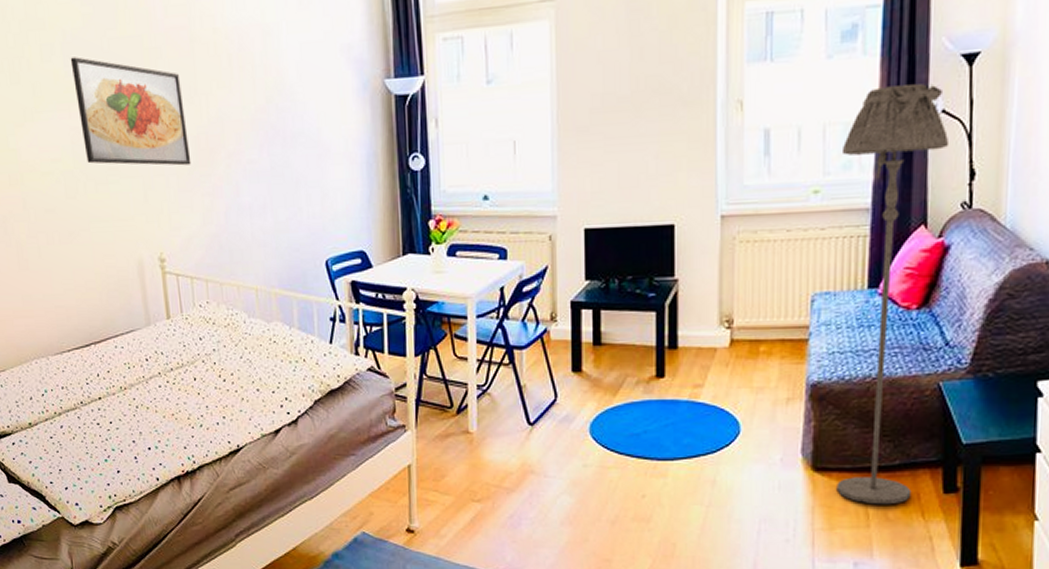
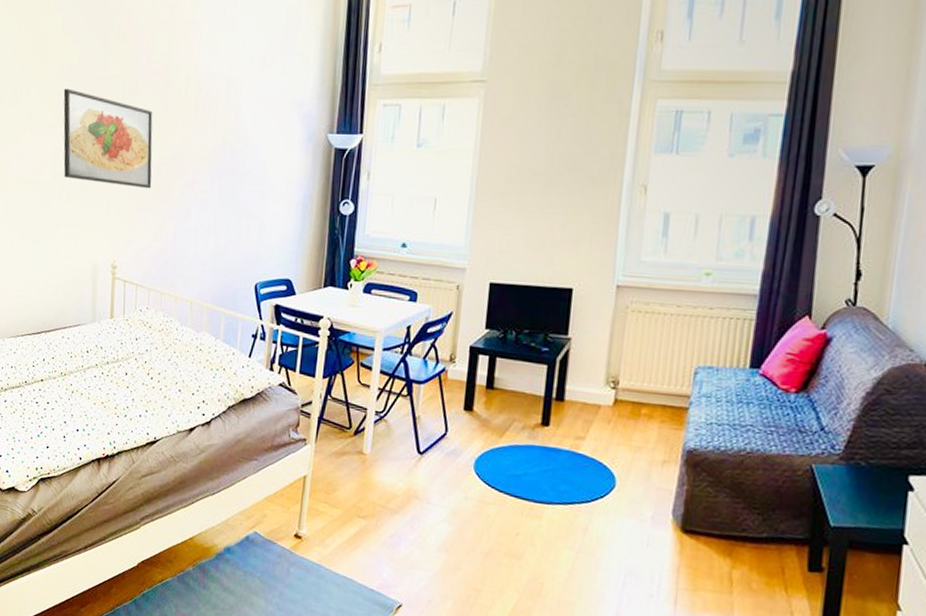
floor lamp: present [836,84,950,505] -> none [703,187,839,575]

